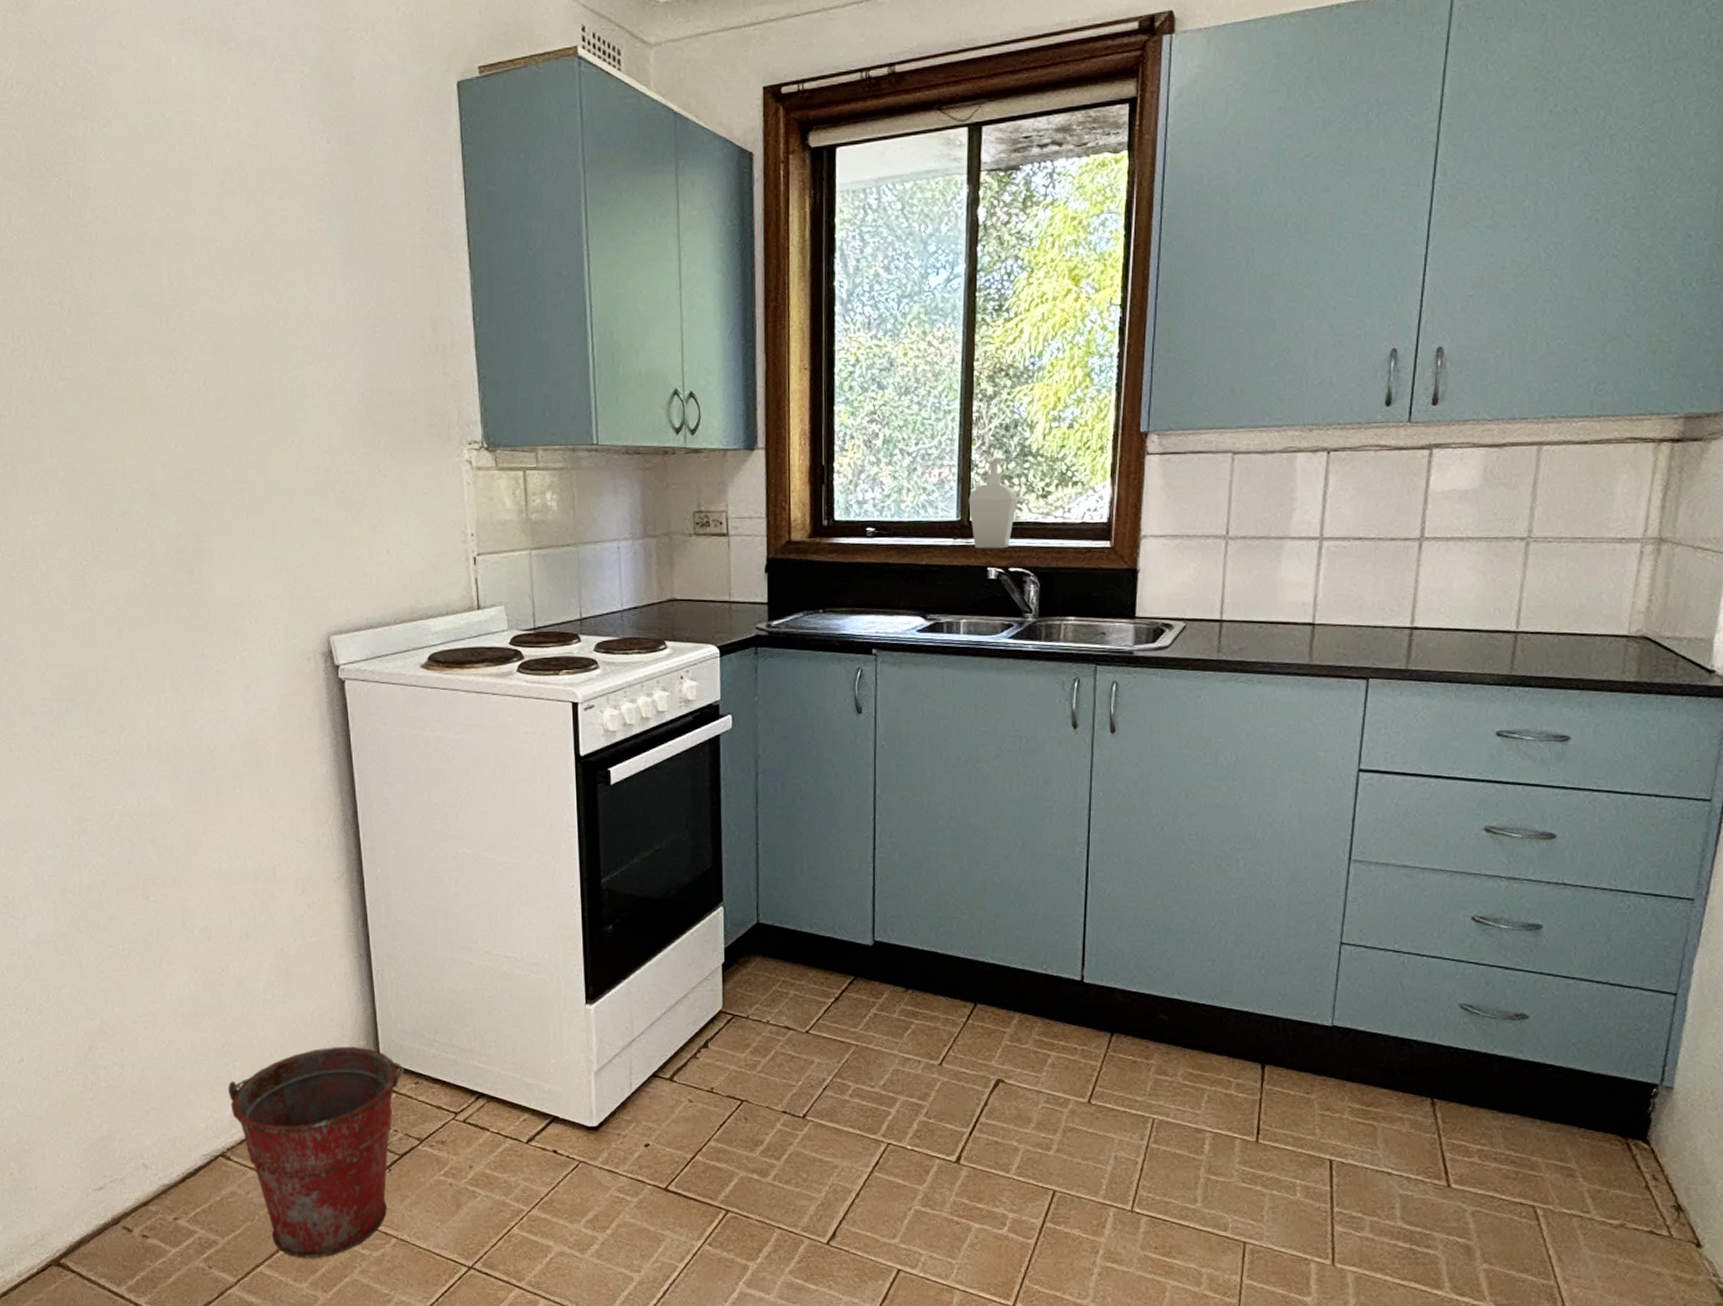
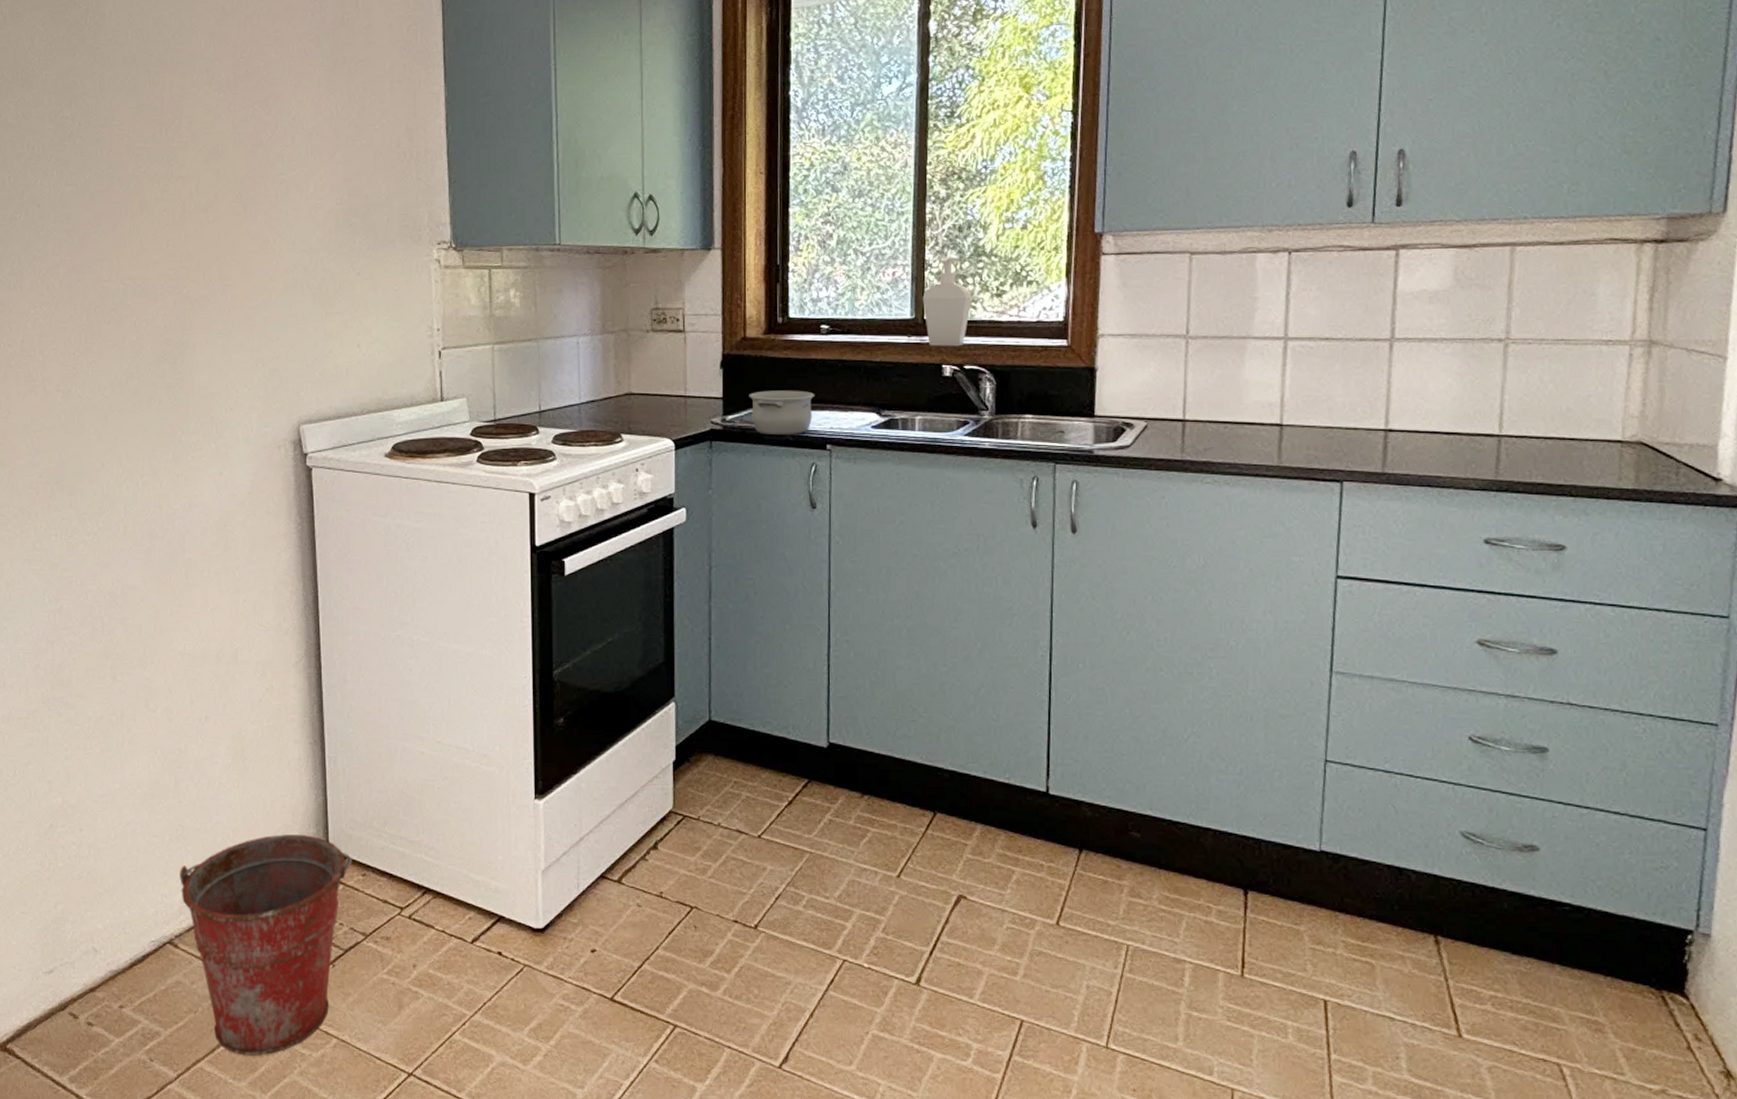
cooking pot: none [794,594,861,641] -> present [749,390,815,436]

